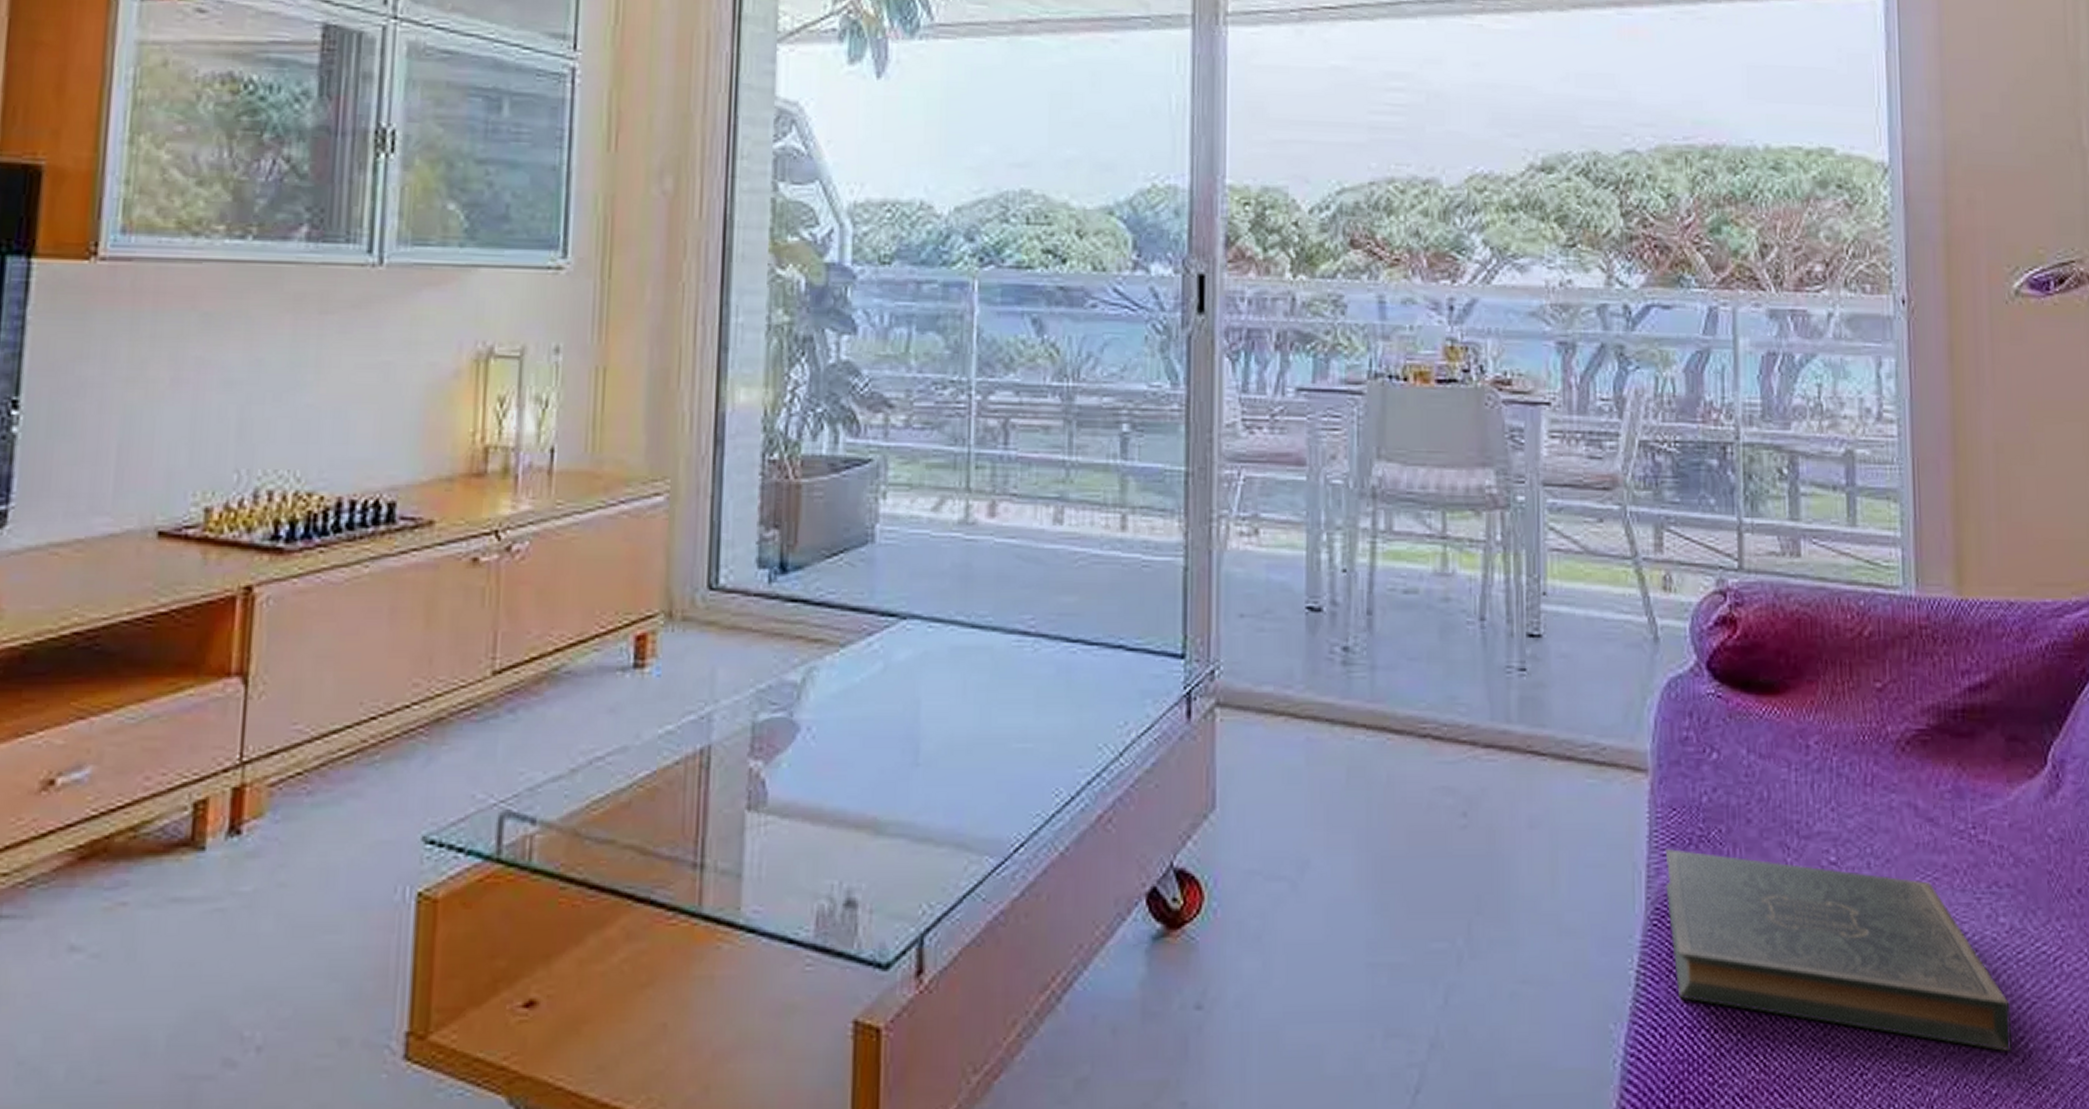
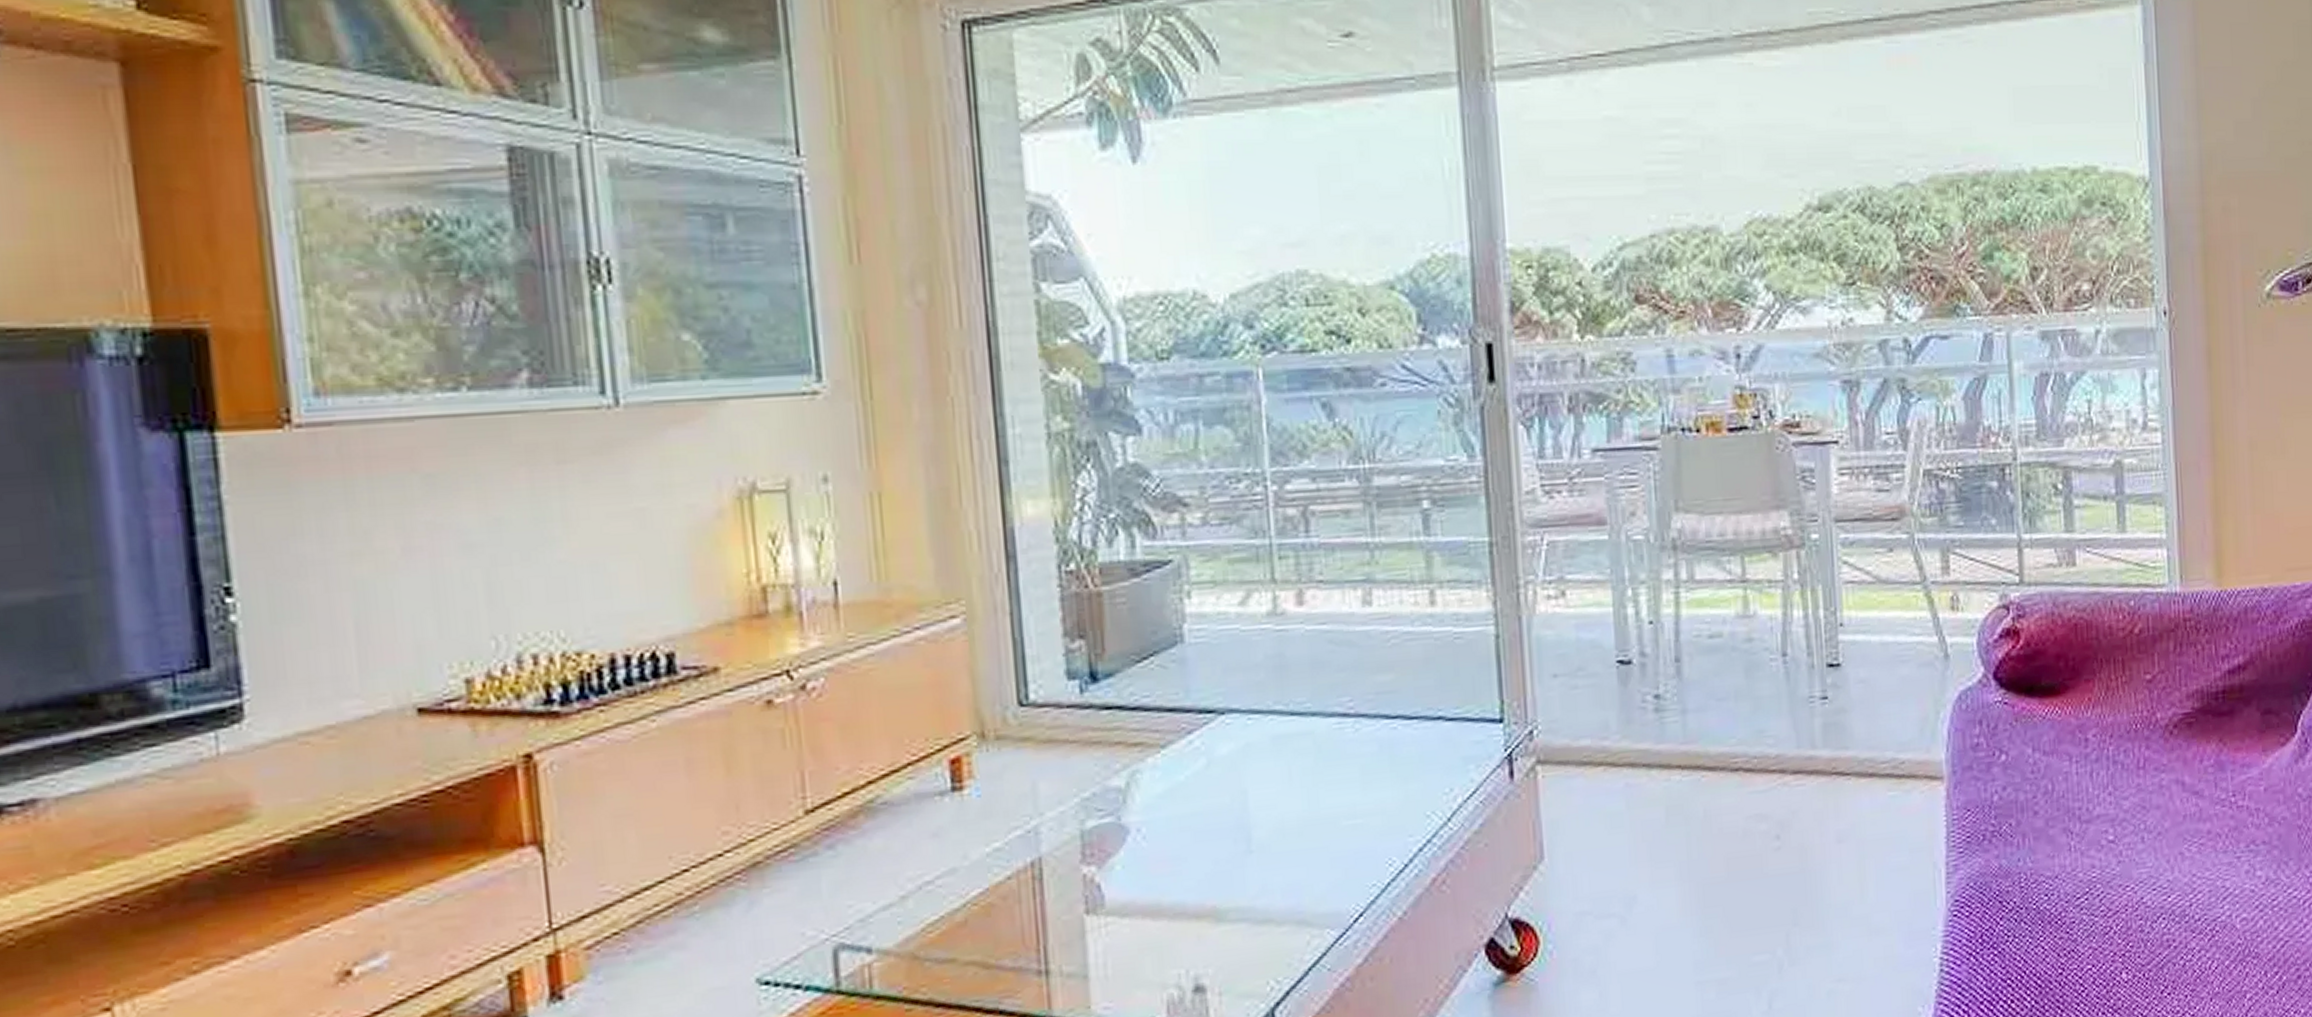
book: present [1665,849,2011,1052] -> none [1962,845,2268,986]

